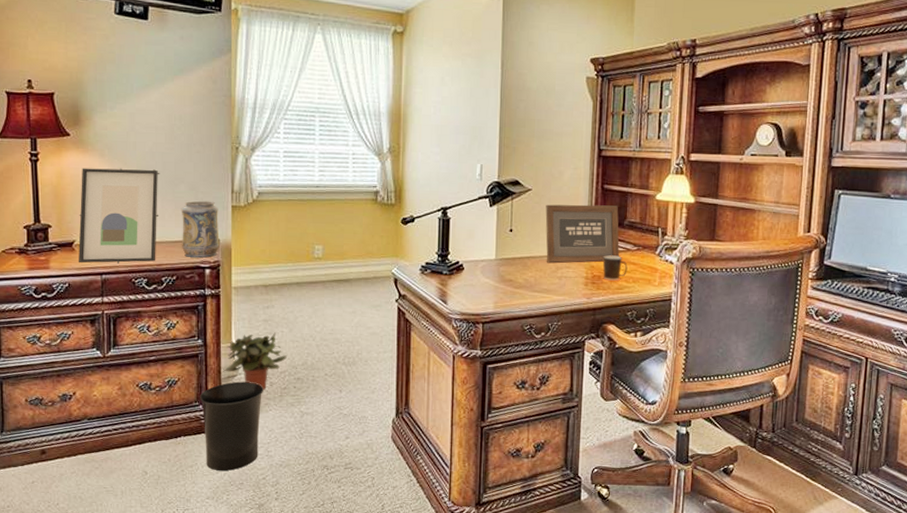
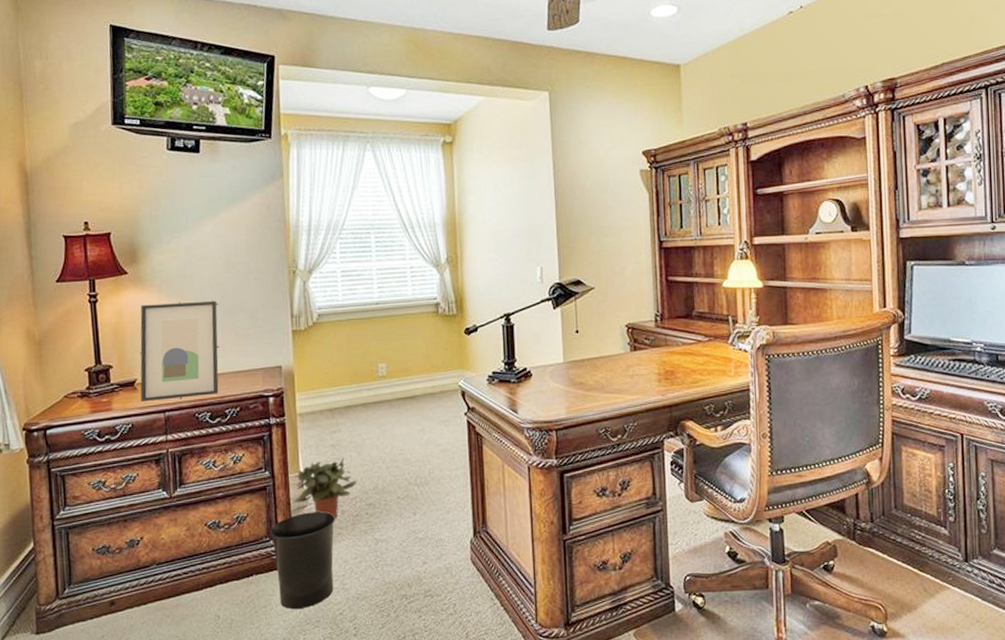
decorative vase: present [181,200,220,258] -> none [241,327,282,387]
picture frame: present [545,204,620,264] -> none [610,297,690,362]
mug: present [602,255,628,281] -> none [674,348,701,375]

